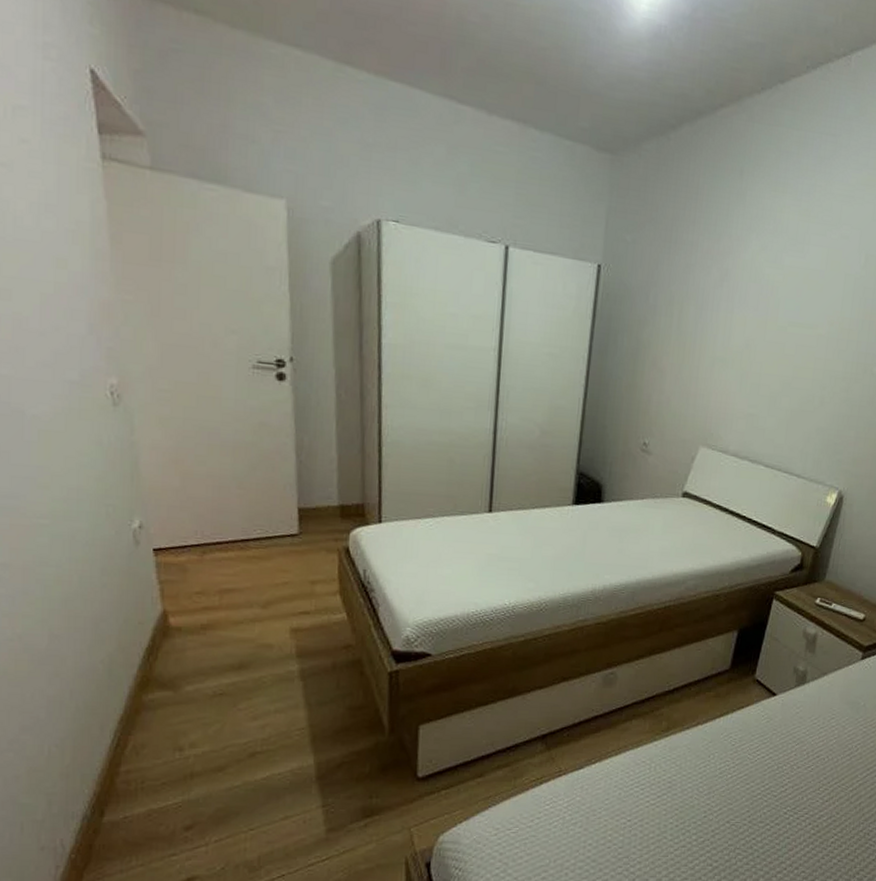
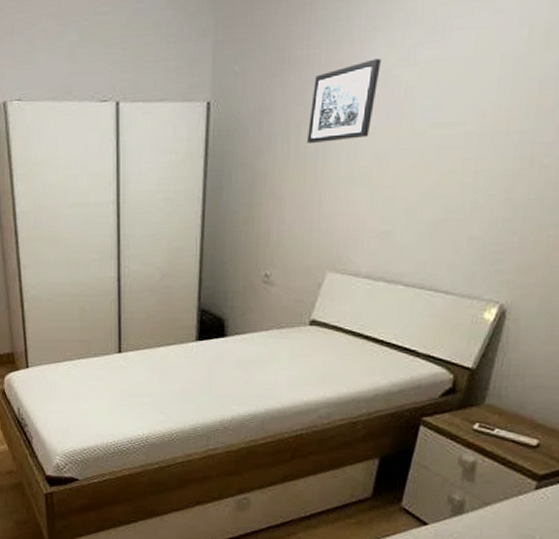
wall art: none [688,255,754,325] -> present [307,58,381,143]

